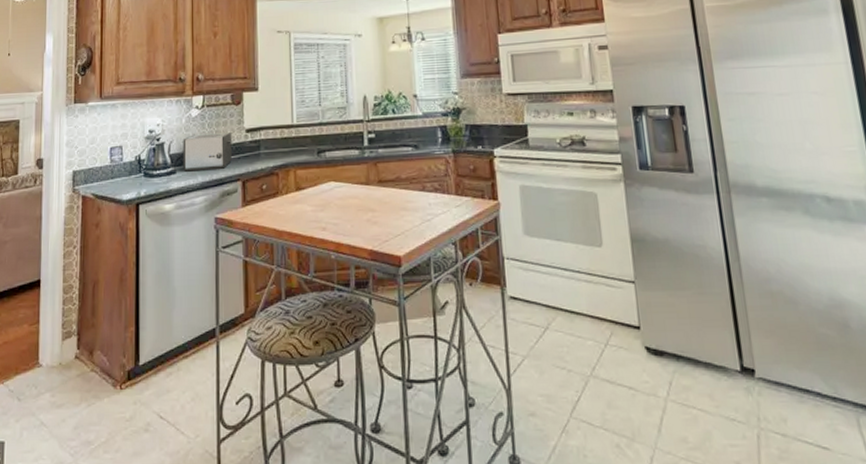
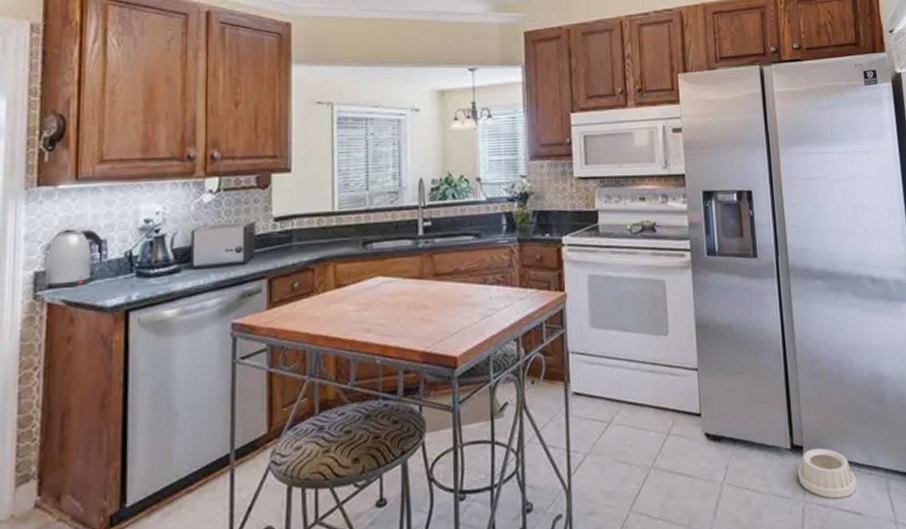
kettle: none [80,137,120,184] -> present [44,229,104,289]
pet bowl: none [749,372,821,429] -> present [797,448,858,499]

